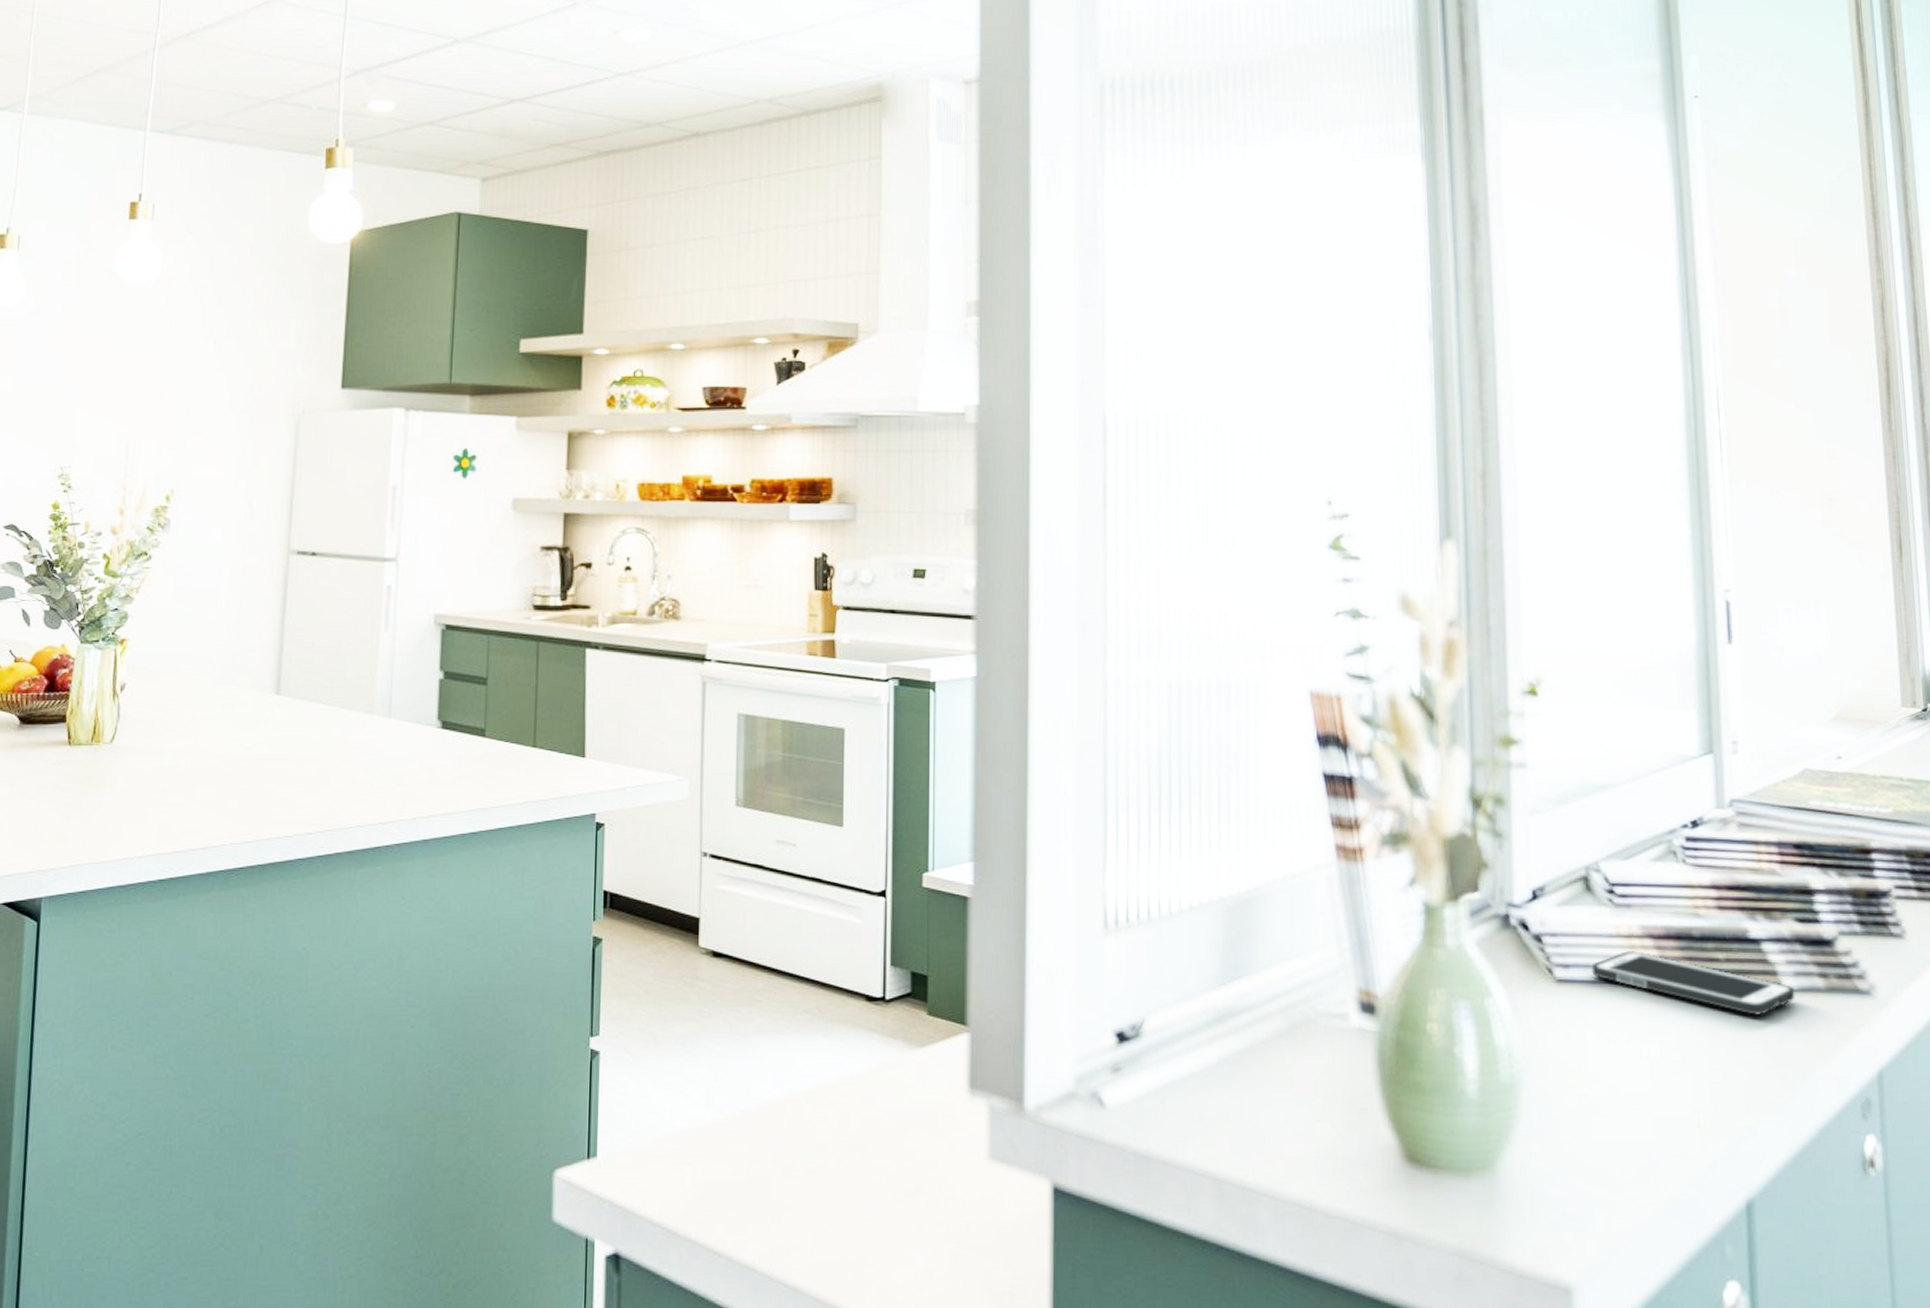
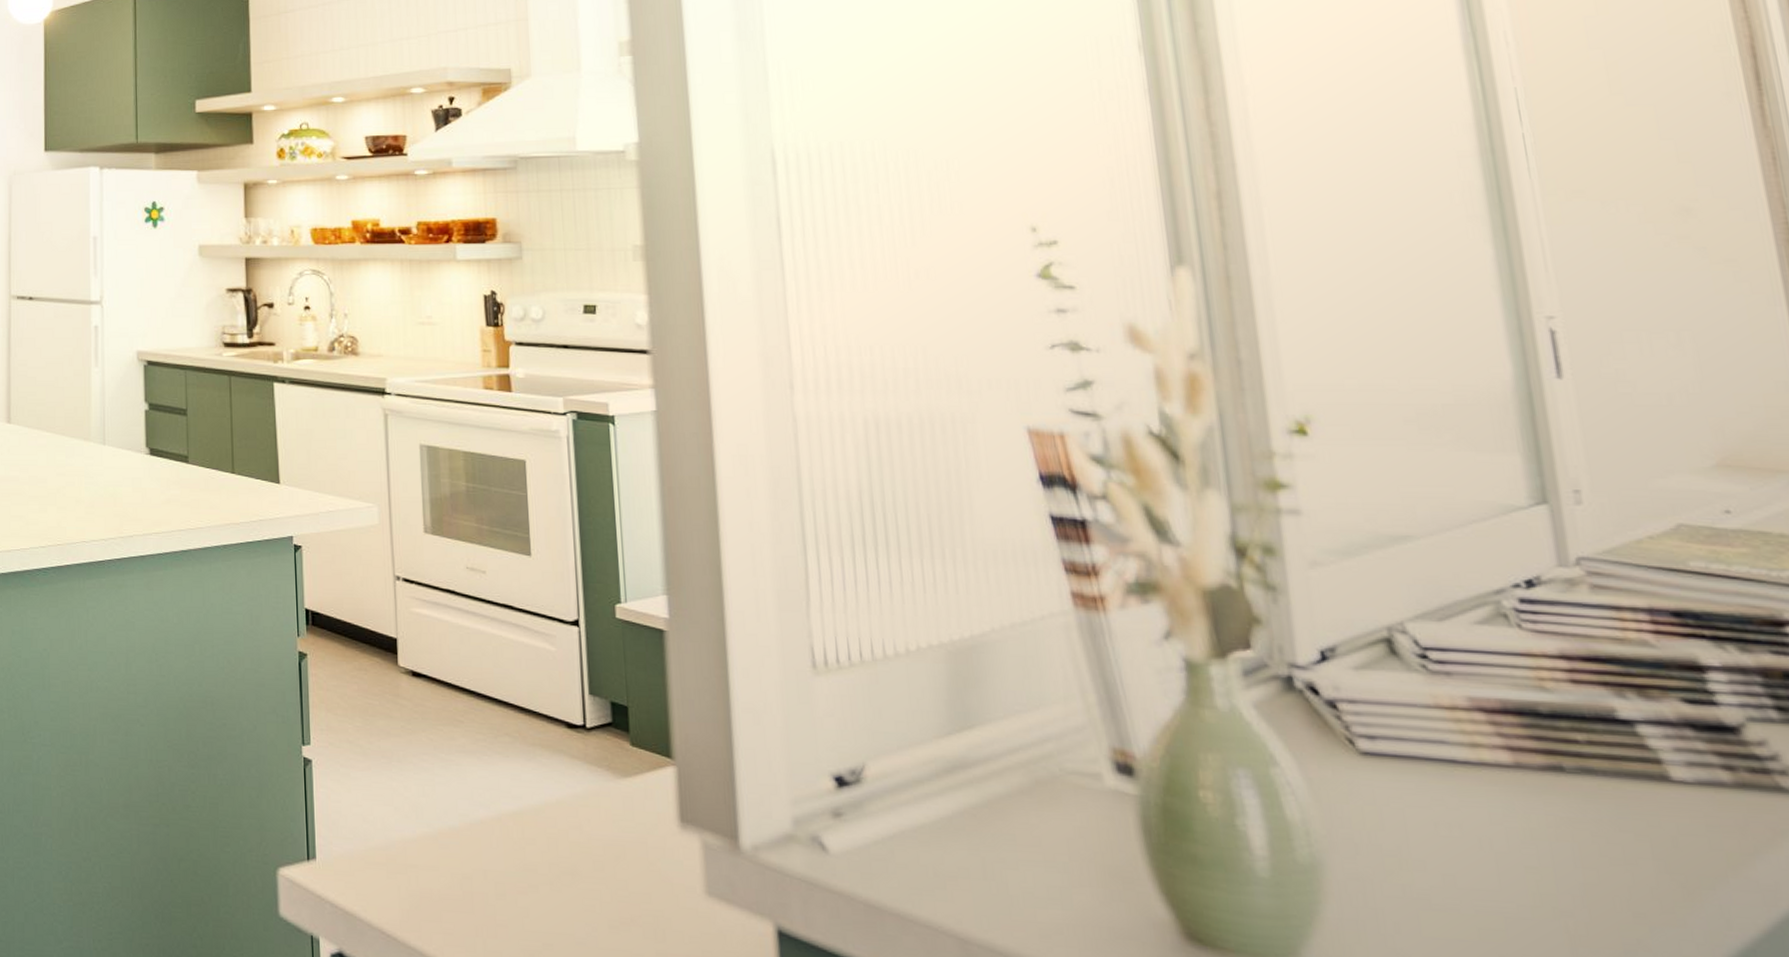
cell phone: present [1591,951,1795,1015] -> none [1405,725,1691,810]

